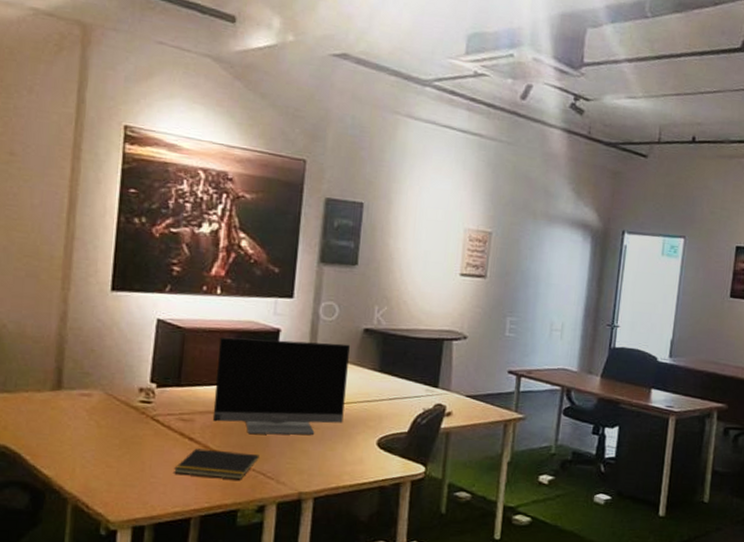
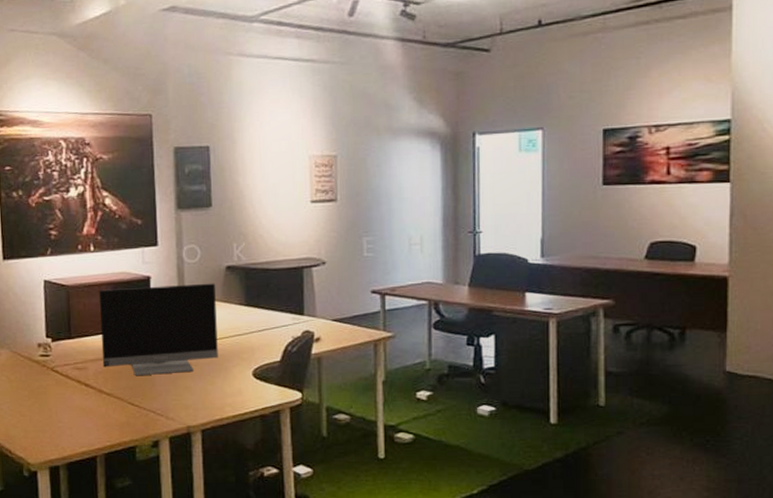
notepad: present [174,448,259,480] -> none [76,393,148,419]

